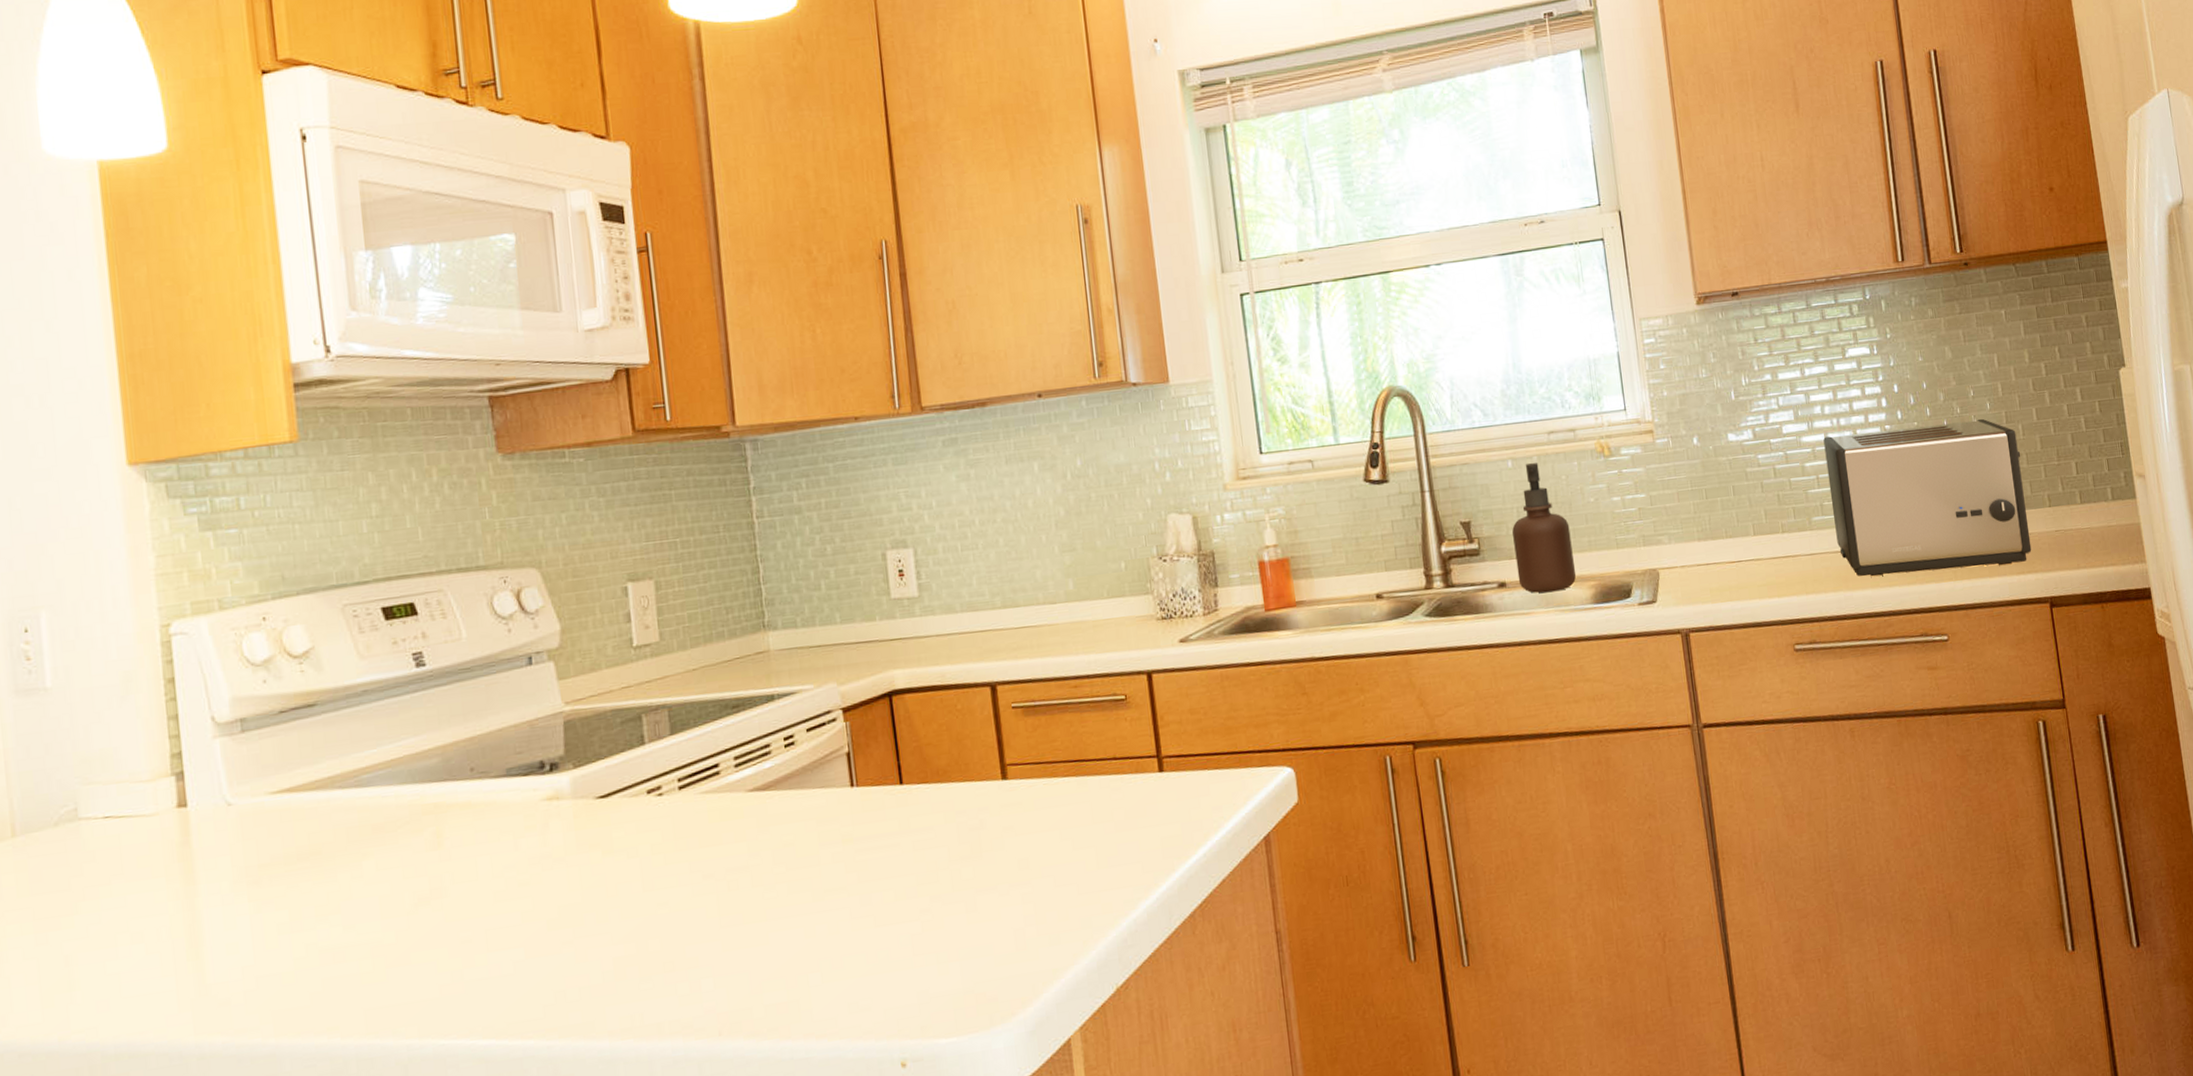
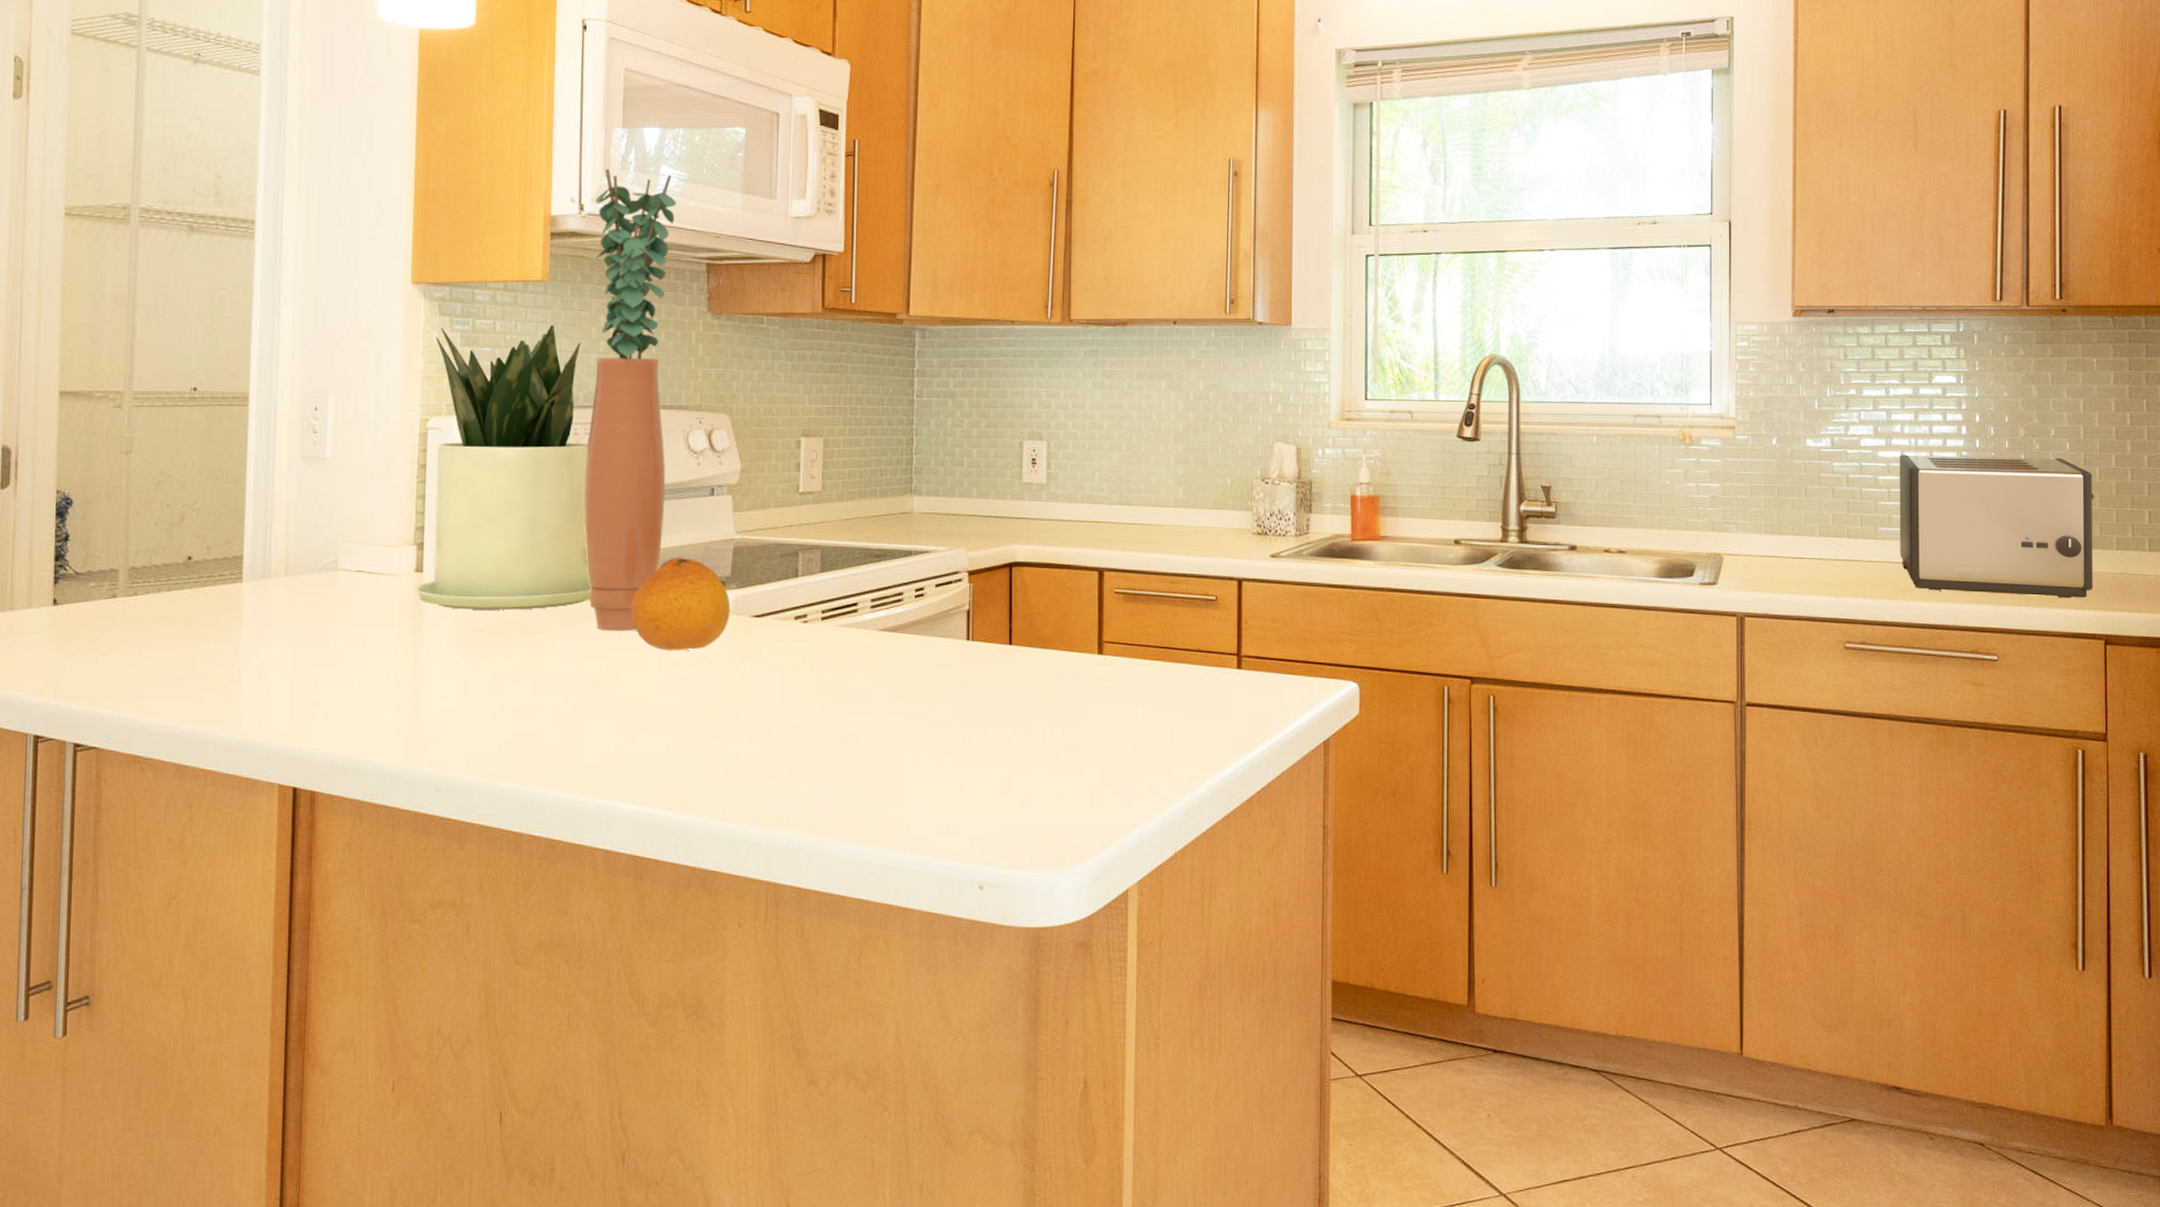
planter: none [166,491,399,844] -> present [414,325,591,610]
vase: none [343,299,477,842] -> present [584,168,676,632]
fruit: none [449,741,570,854] -> present [631,557,731,651]
soap dispenser: present [1512,463,1577,593] -> none [1589,442,1644,561]

